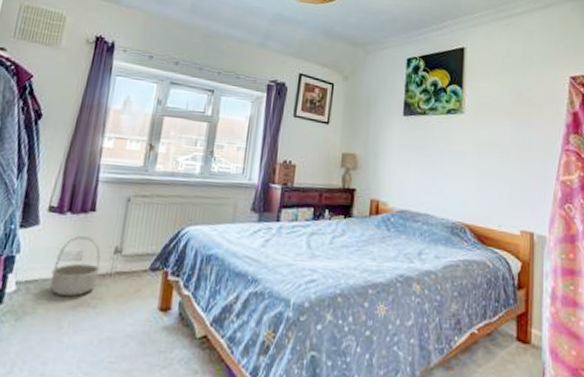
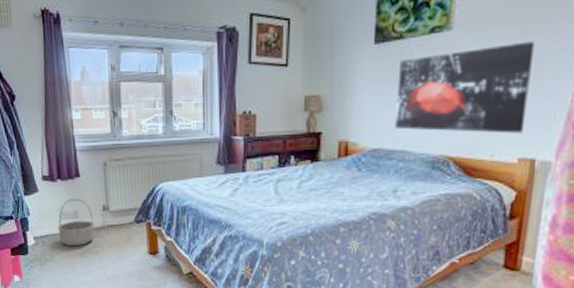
wall art: none [420,131,524,208] -> present [395,41,534,134]

